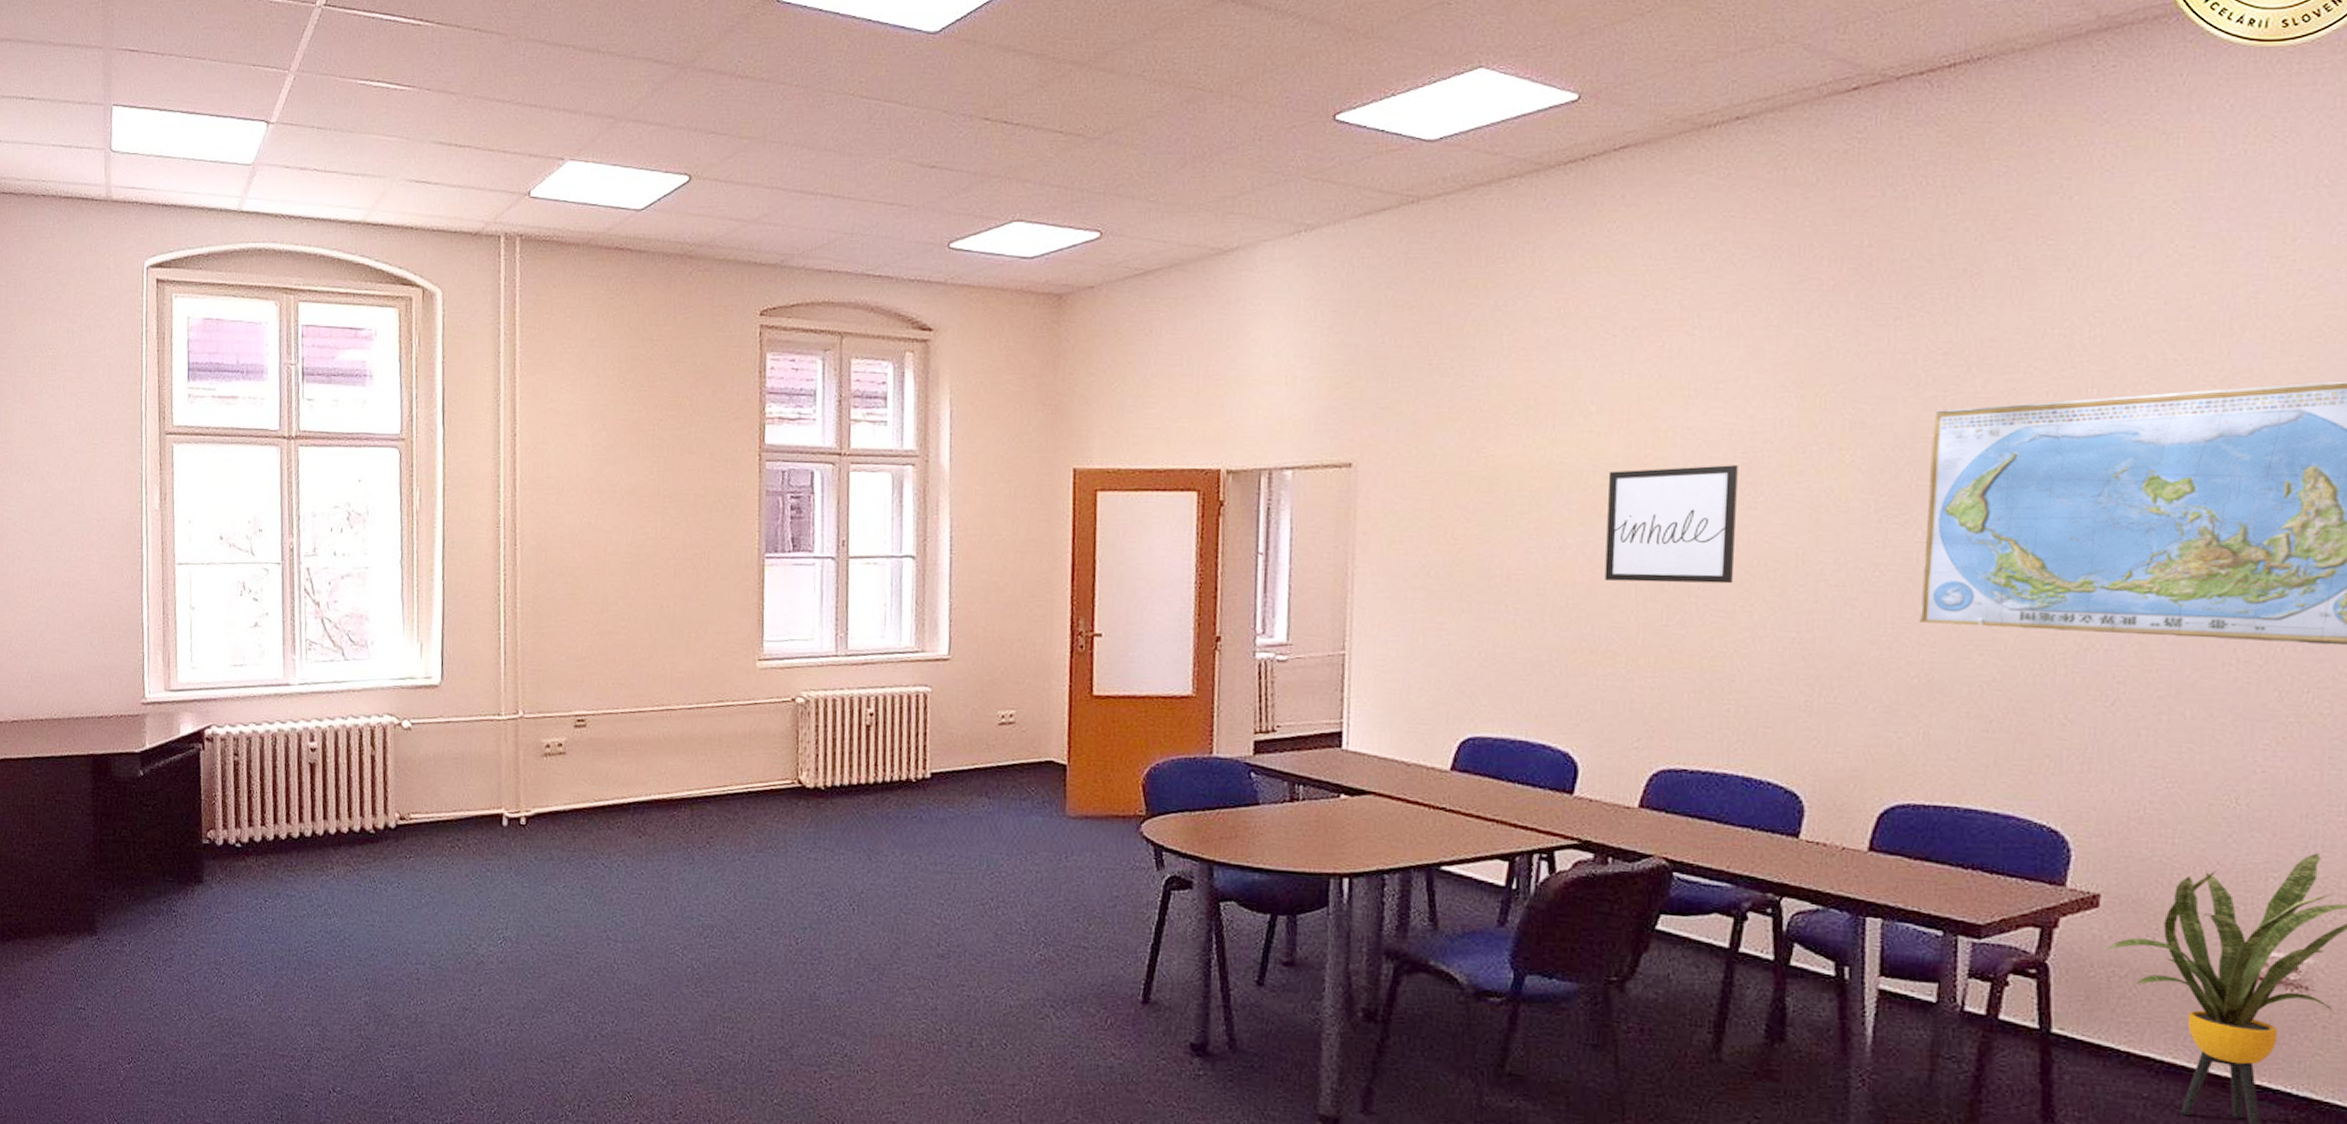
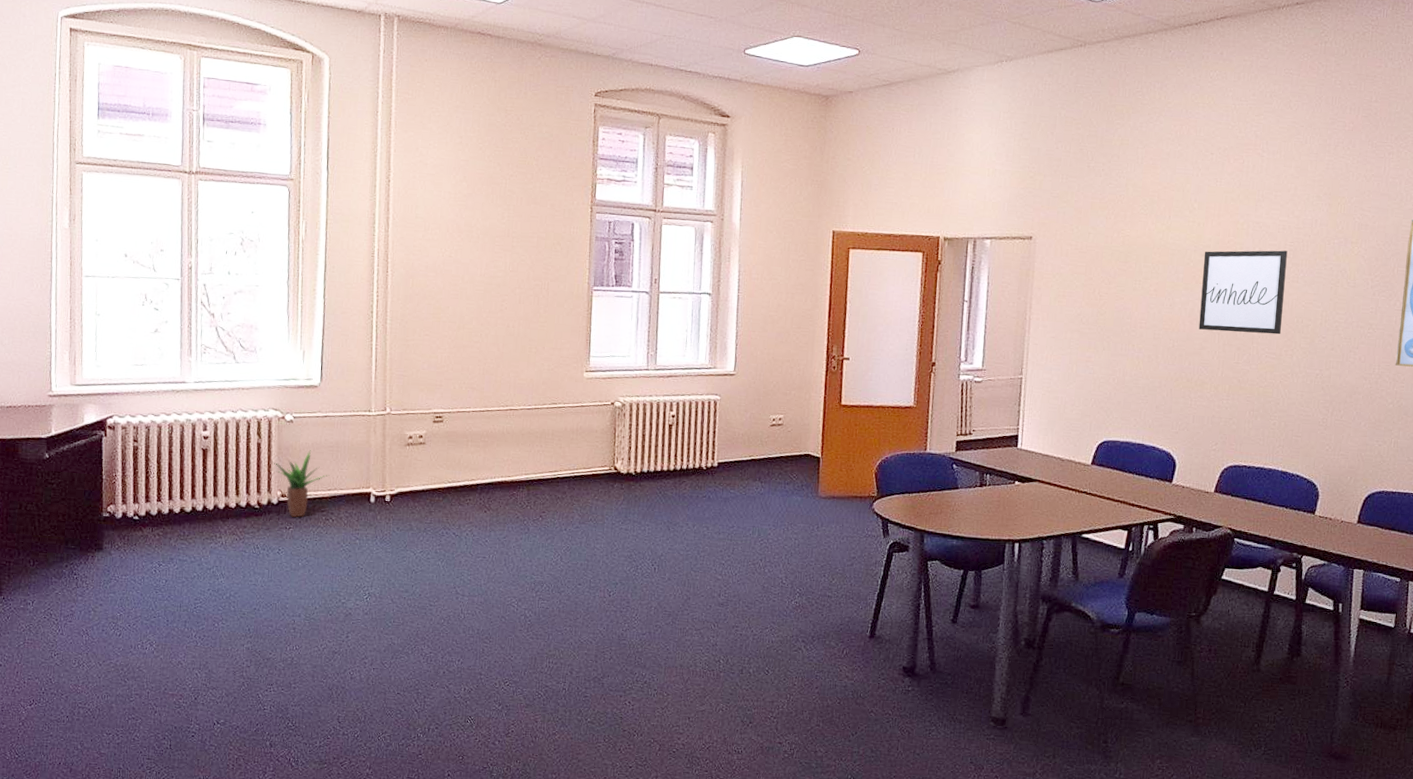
potted plant: none [388,763,454,844] -> present [272,450,329,517]

